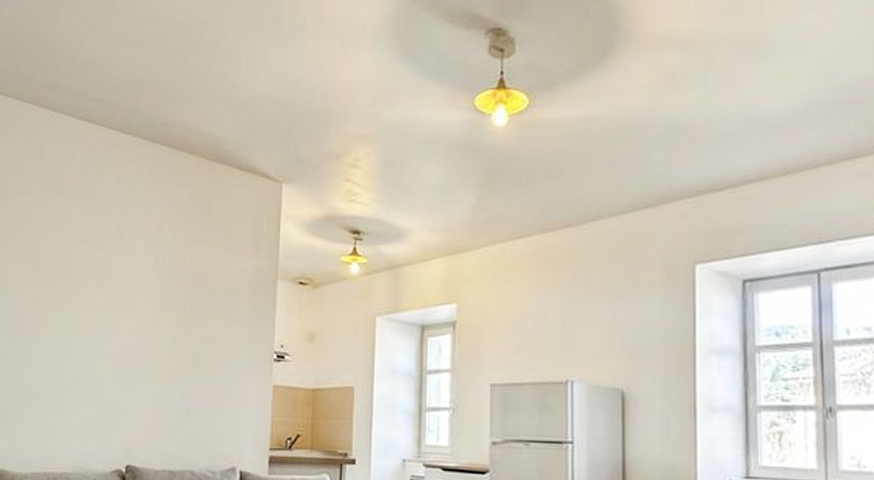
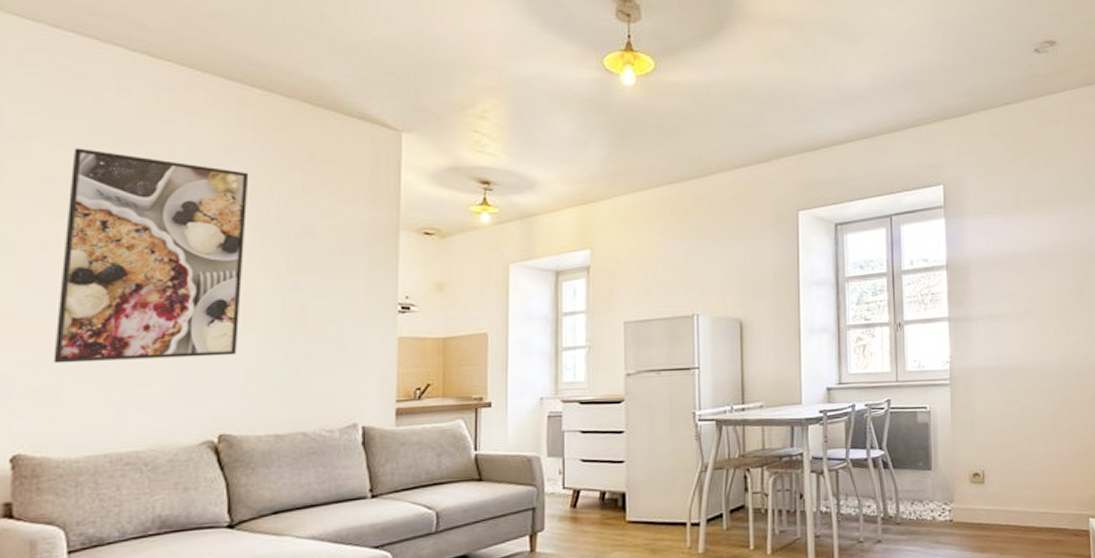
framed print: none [13,204,158,393] -> present [53,148,249,364]

